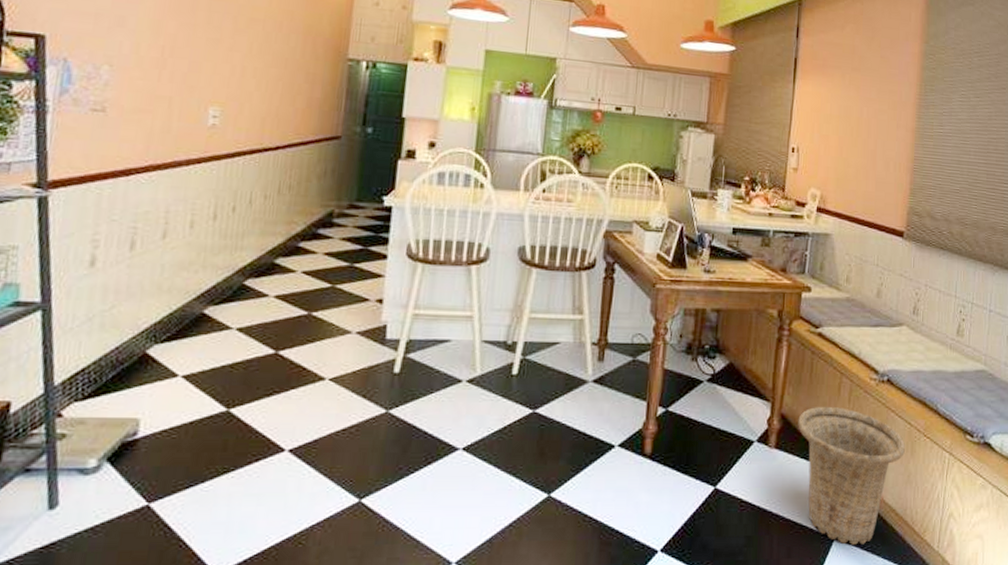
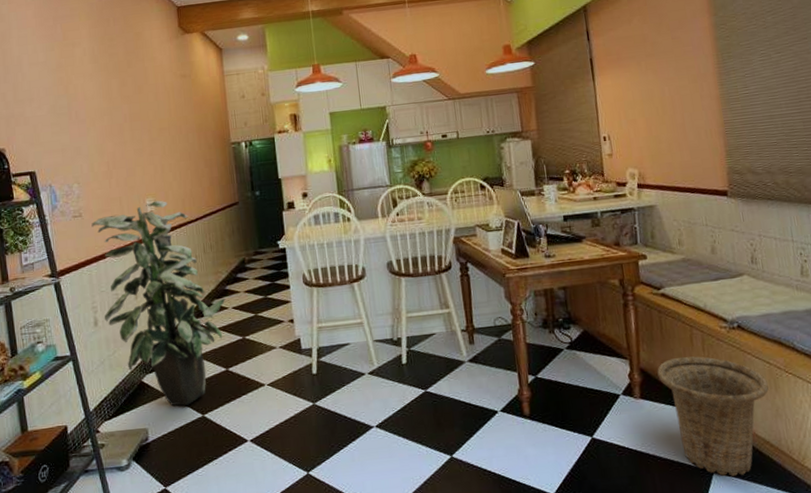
indoor plant: none [107,112,295,393] -> present [91,200,226,406]

